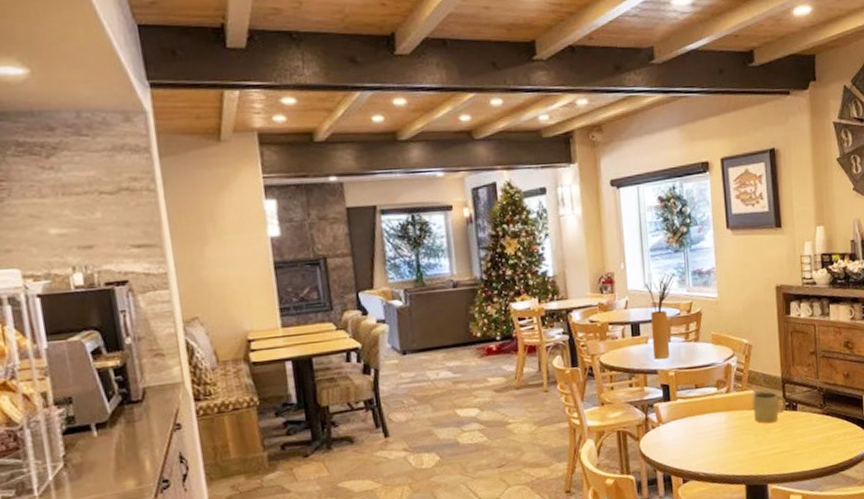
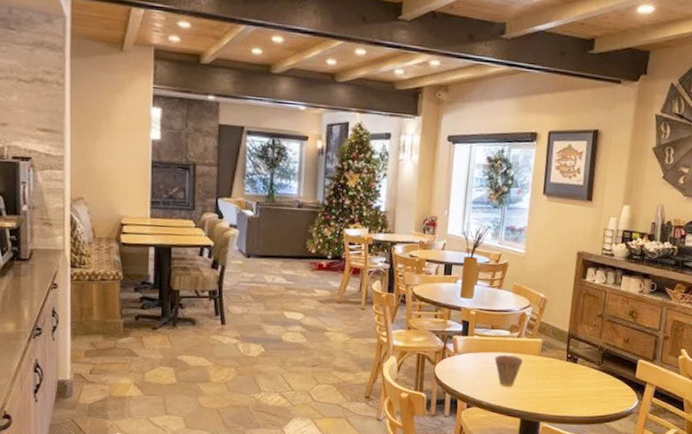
cup: none [705,414,737,452] -> present [494,354,523,387]
mug: present [752,392,787,424] -> none [538,342,569,370]

